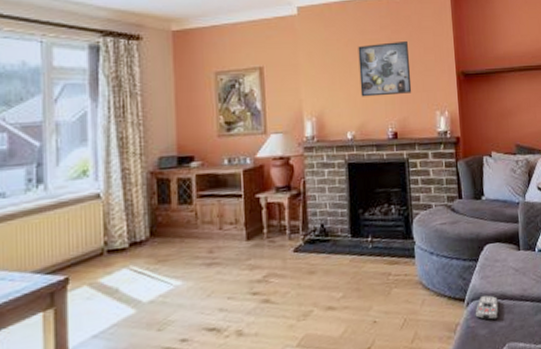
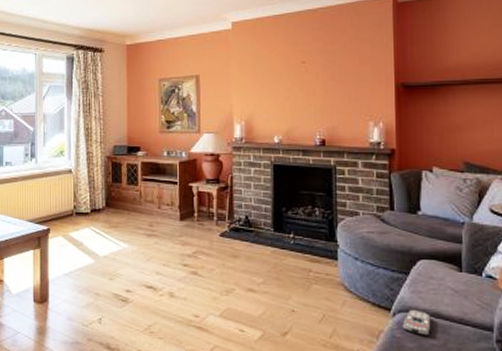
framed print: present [358,41,412,97] -> none [288,53,343,105]

